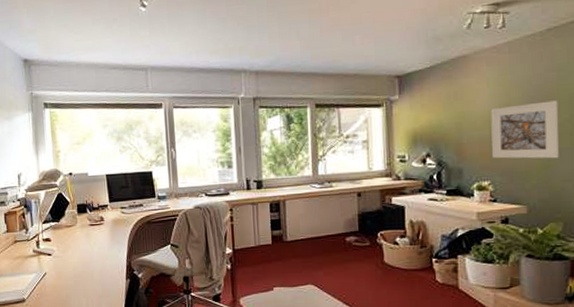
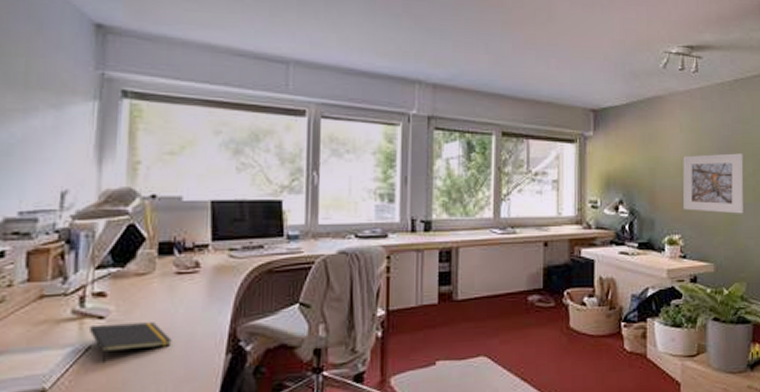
notepad: none [44,258,92,284] -> present [90,322,172,364]

